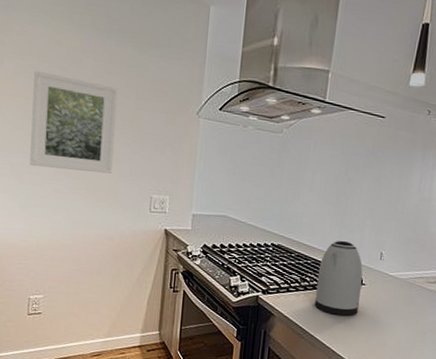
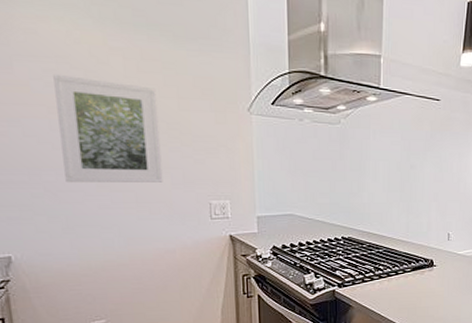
kettle: present [314,241,363,316] -> none [390,227,433,298]

